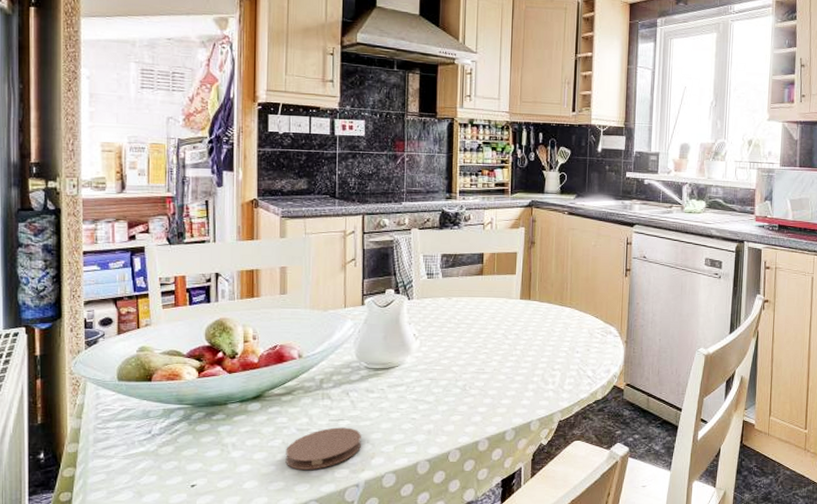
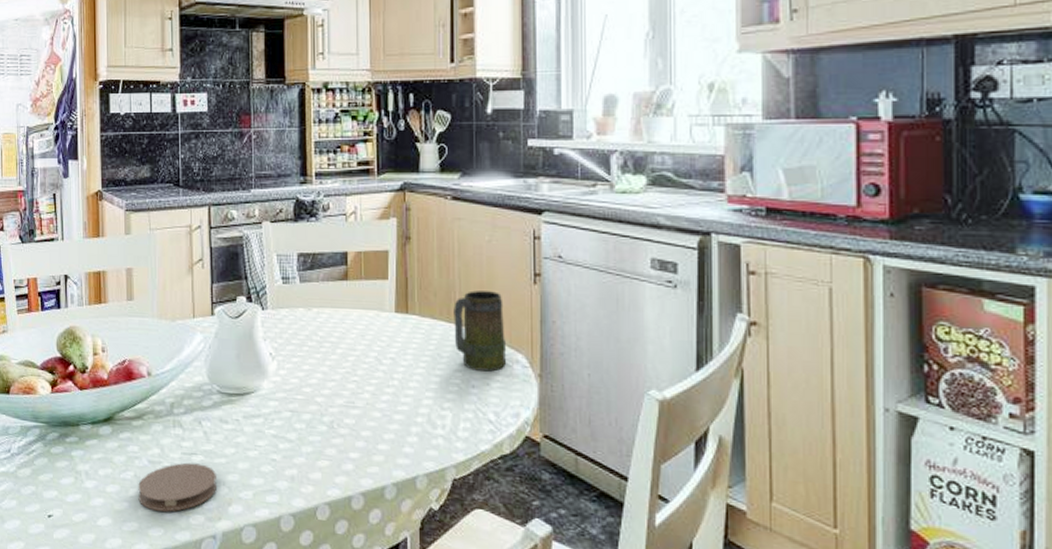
mug: none [565,282,604,341] -> present [454,290,507,372]

